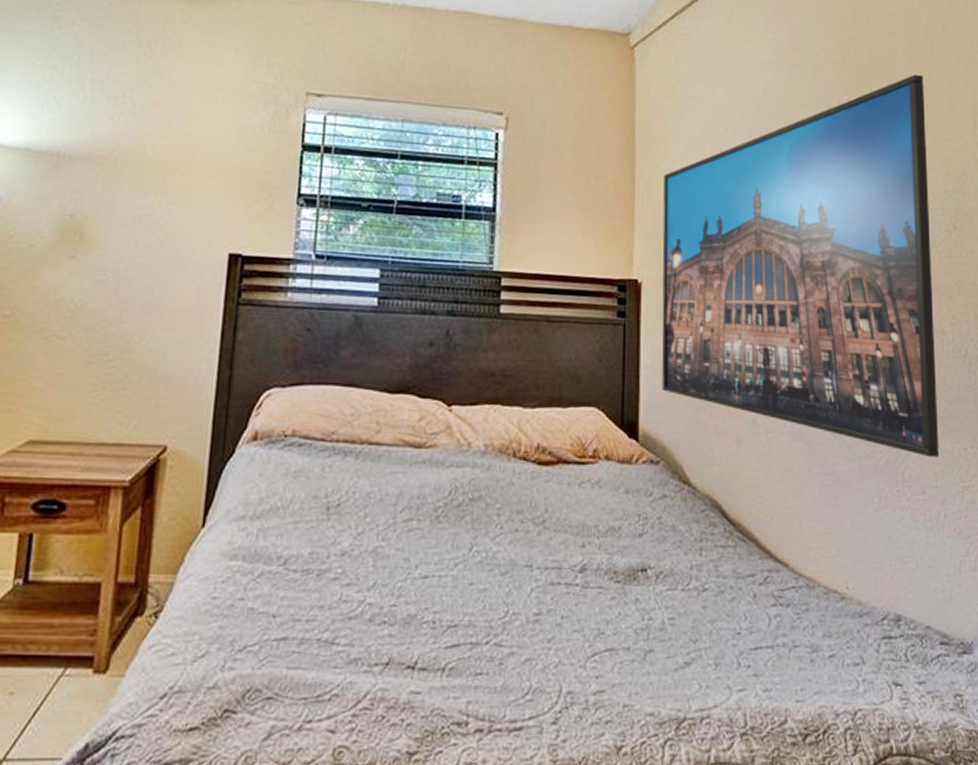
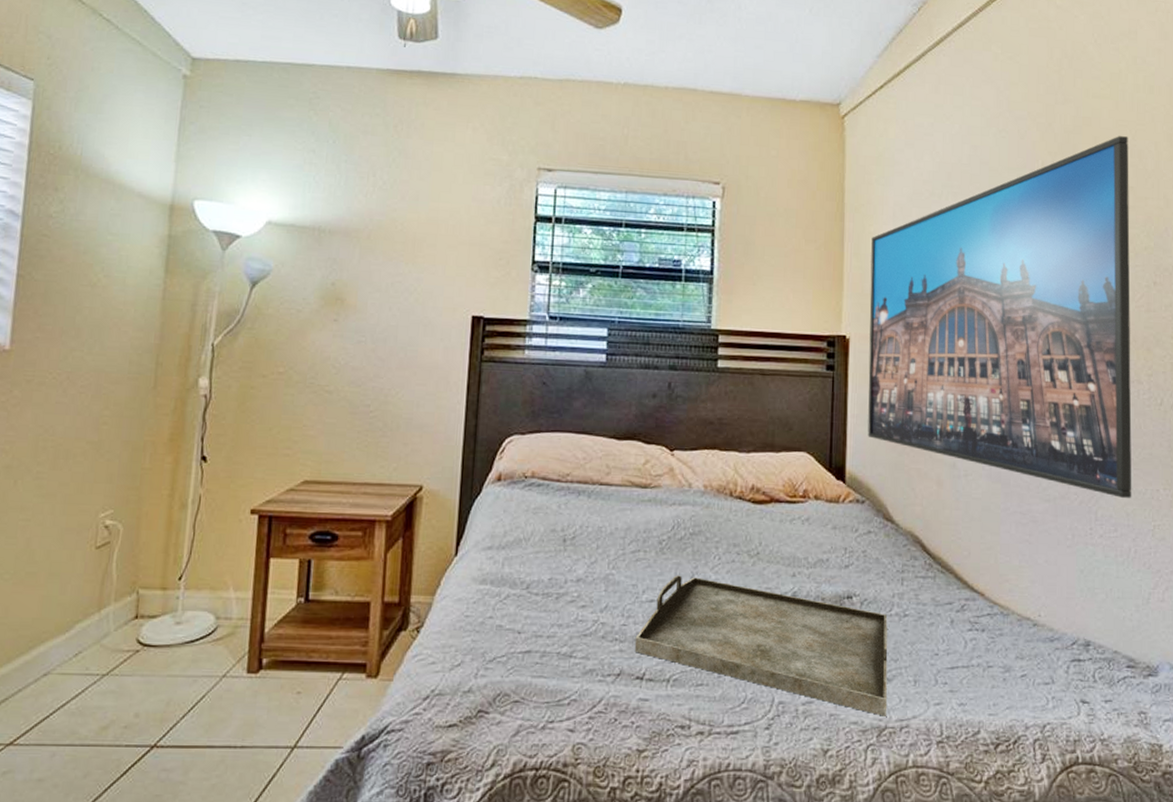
serving tray: none [405,547,686,706] -> present [634,575,888,716]

